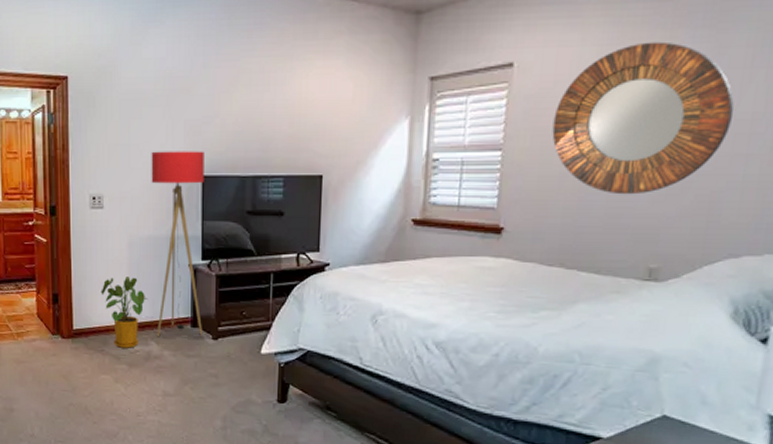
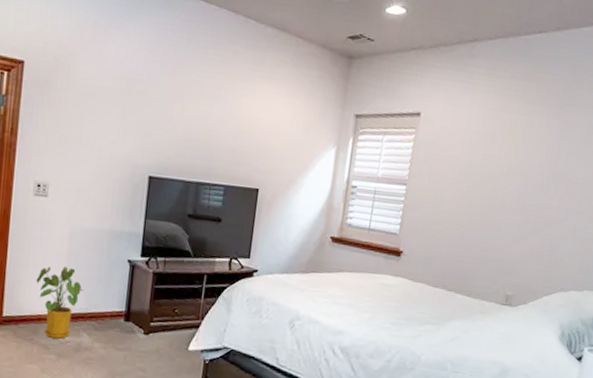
floor lamp: present [151,151,204,337] -> none [89,146,154,329]
home mirror: present [552,41,734,195] -> none [445,111,572,234]

